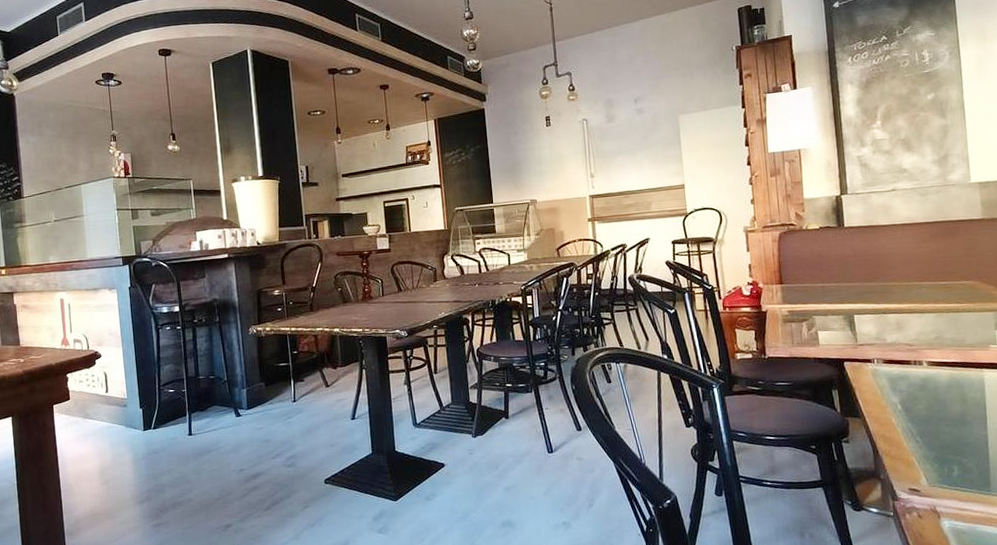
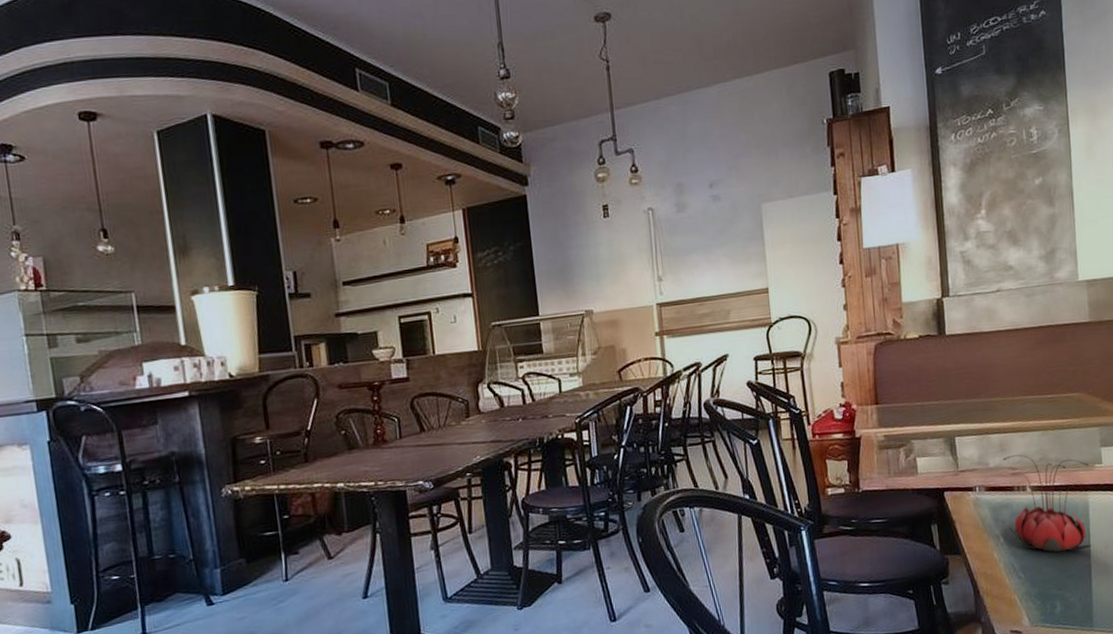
flower: none [900,333,988,422] -> present [1003,454,1092,552]

